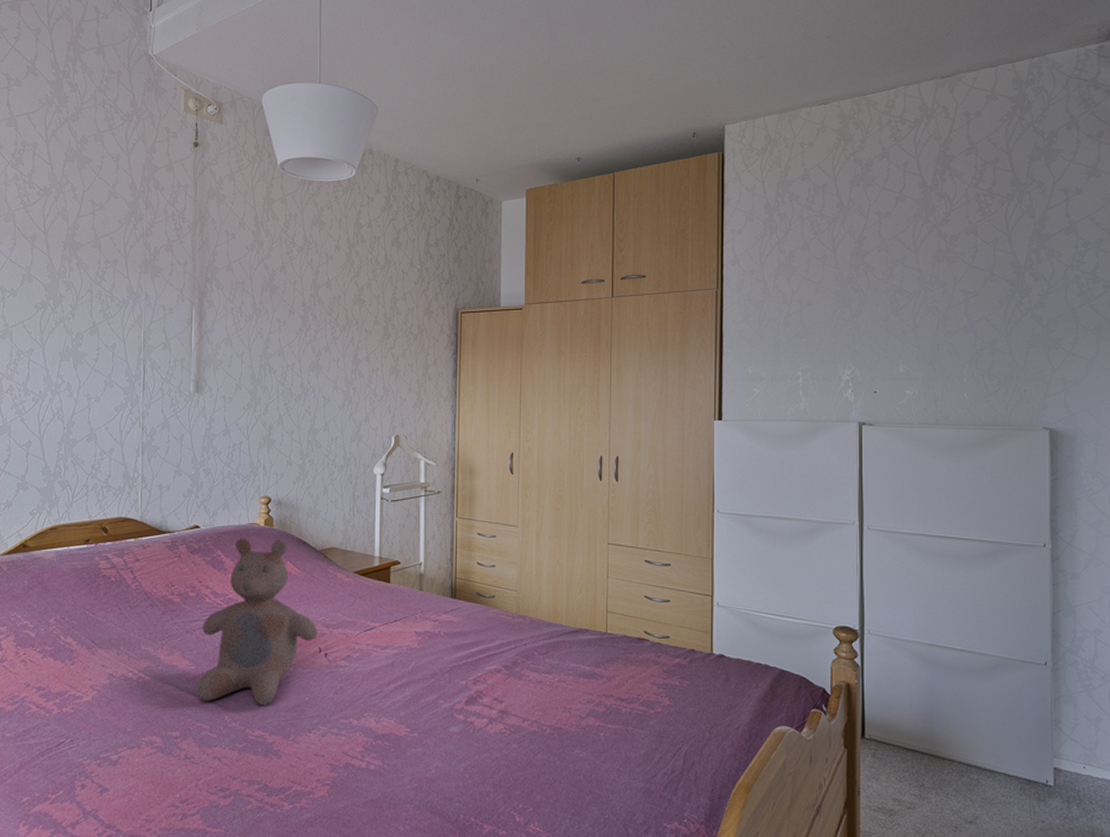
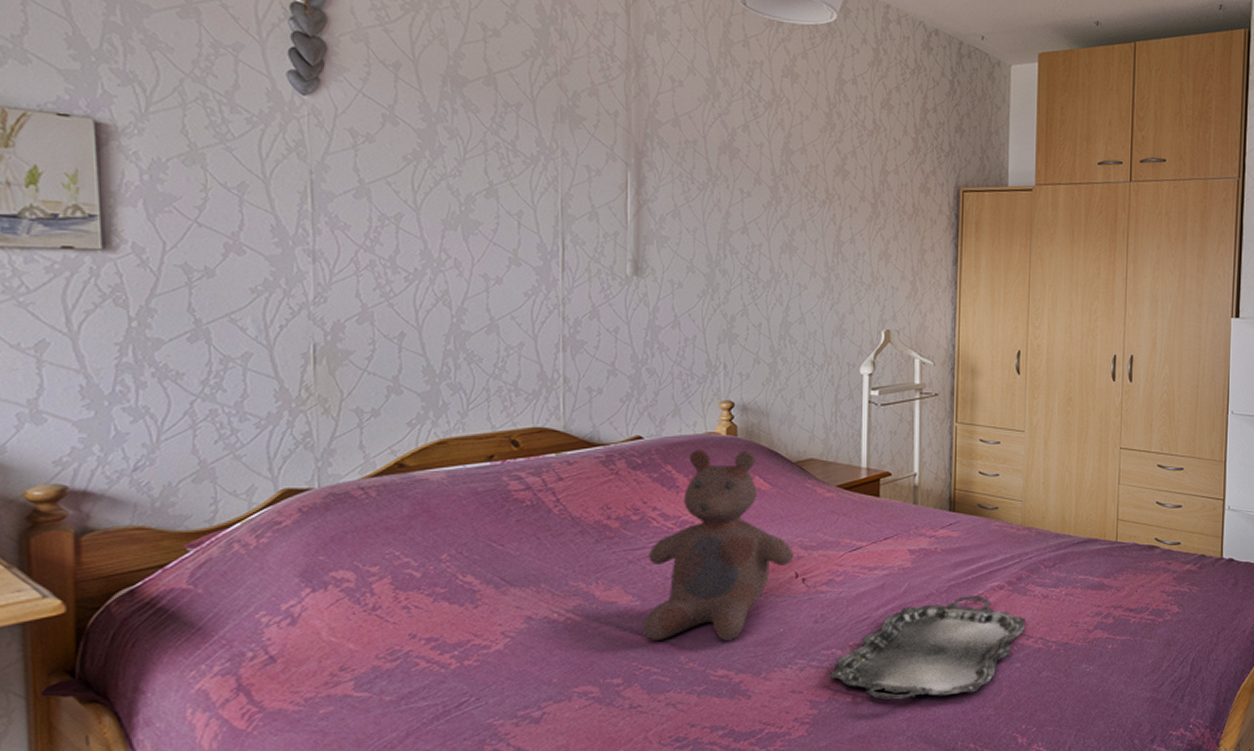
serving tray: none [345,677,521,770] -> present [827,595,1026,701]

